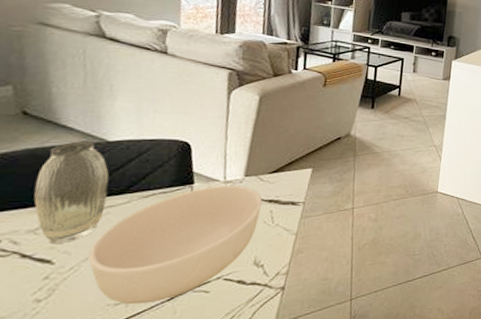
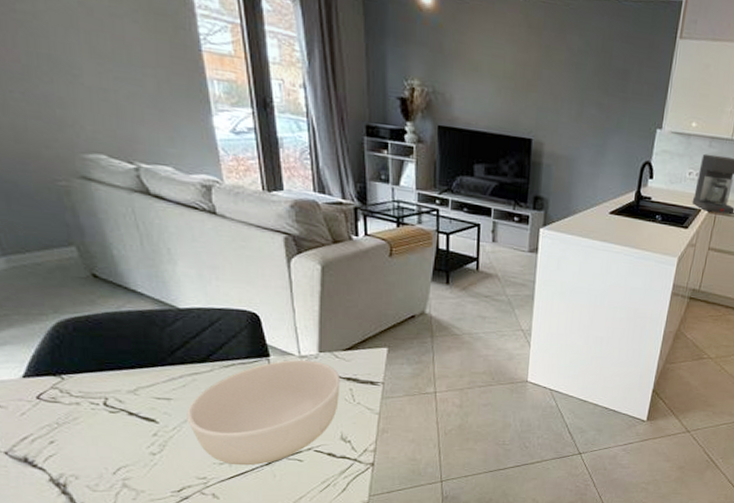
vase: present [33,140,110,243] -> none [122,306,192,405]

